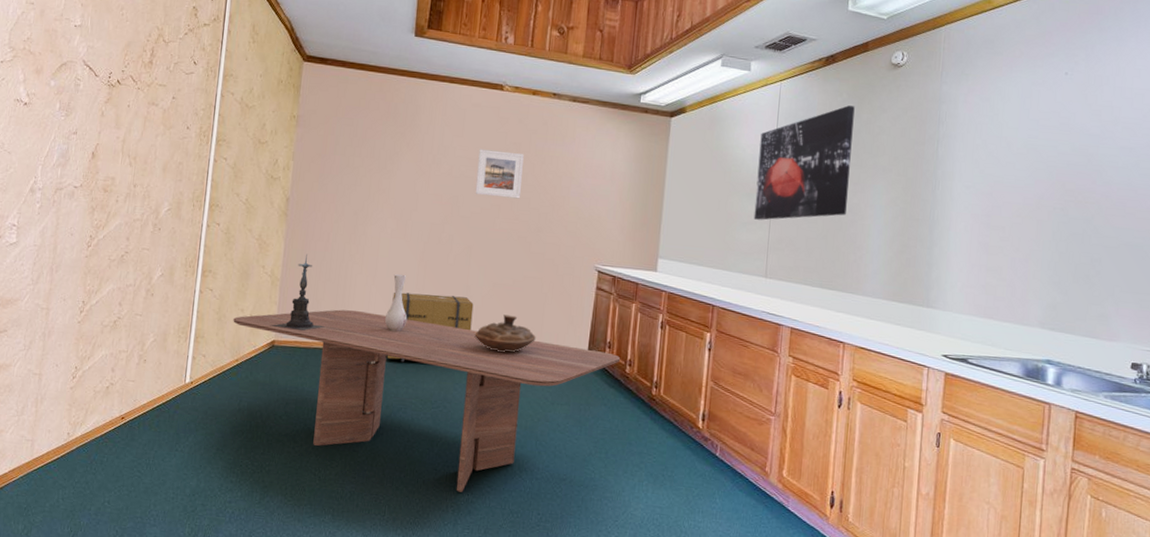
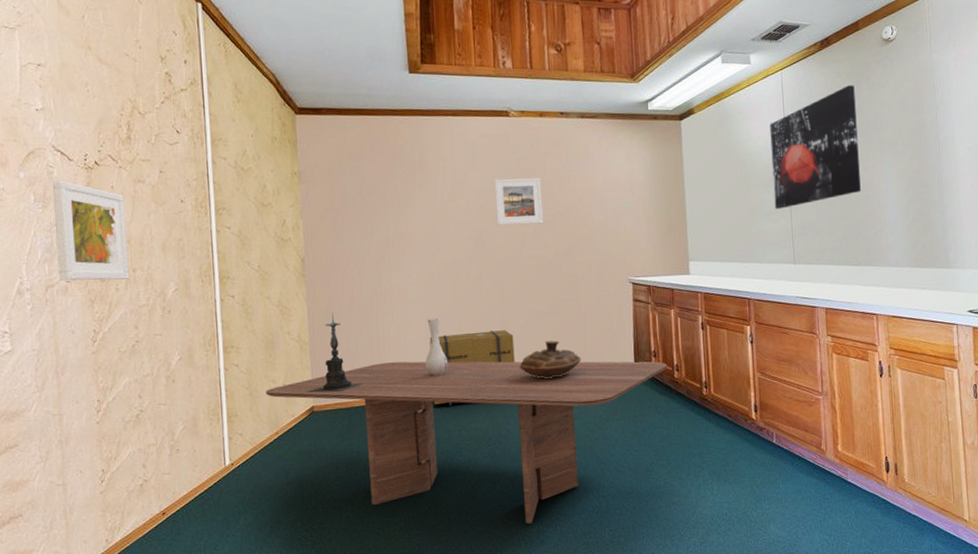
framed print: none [68,92,137,193] -> present [52,180,129,281]

